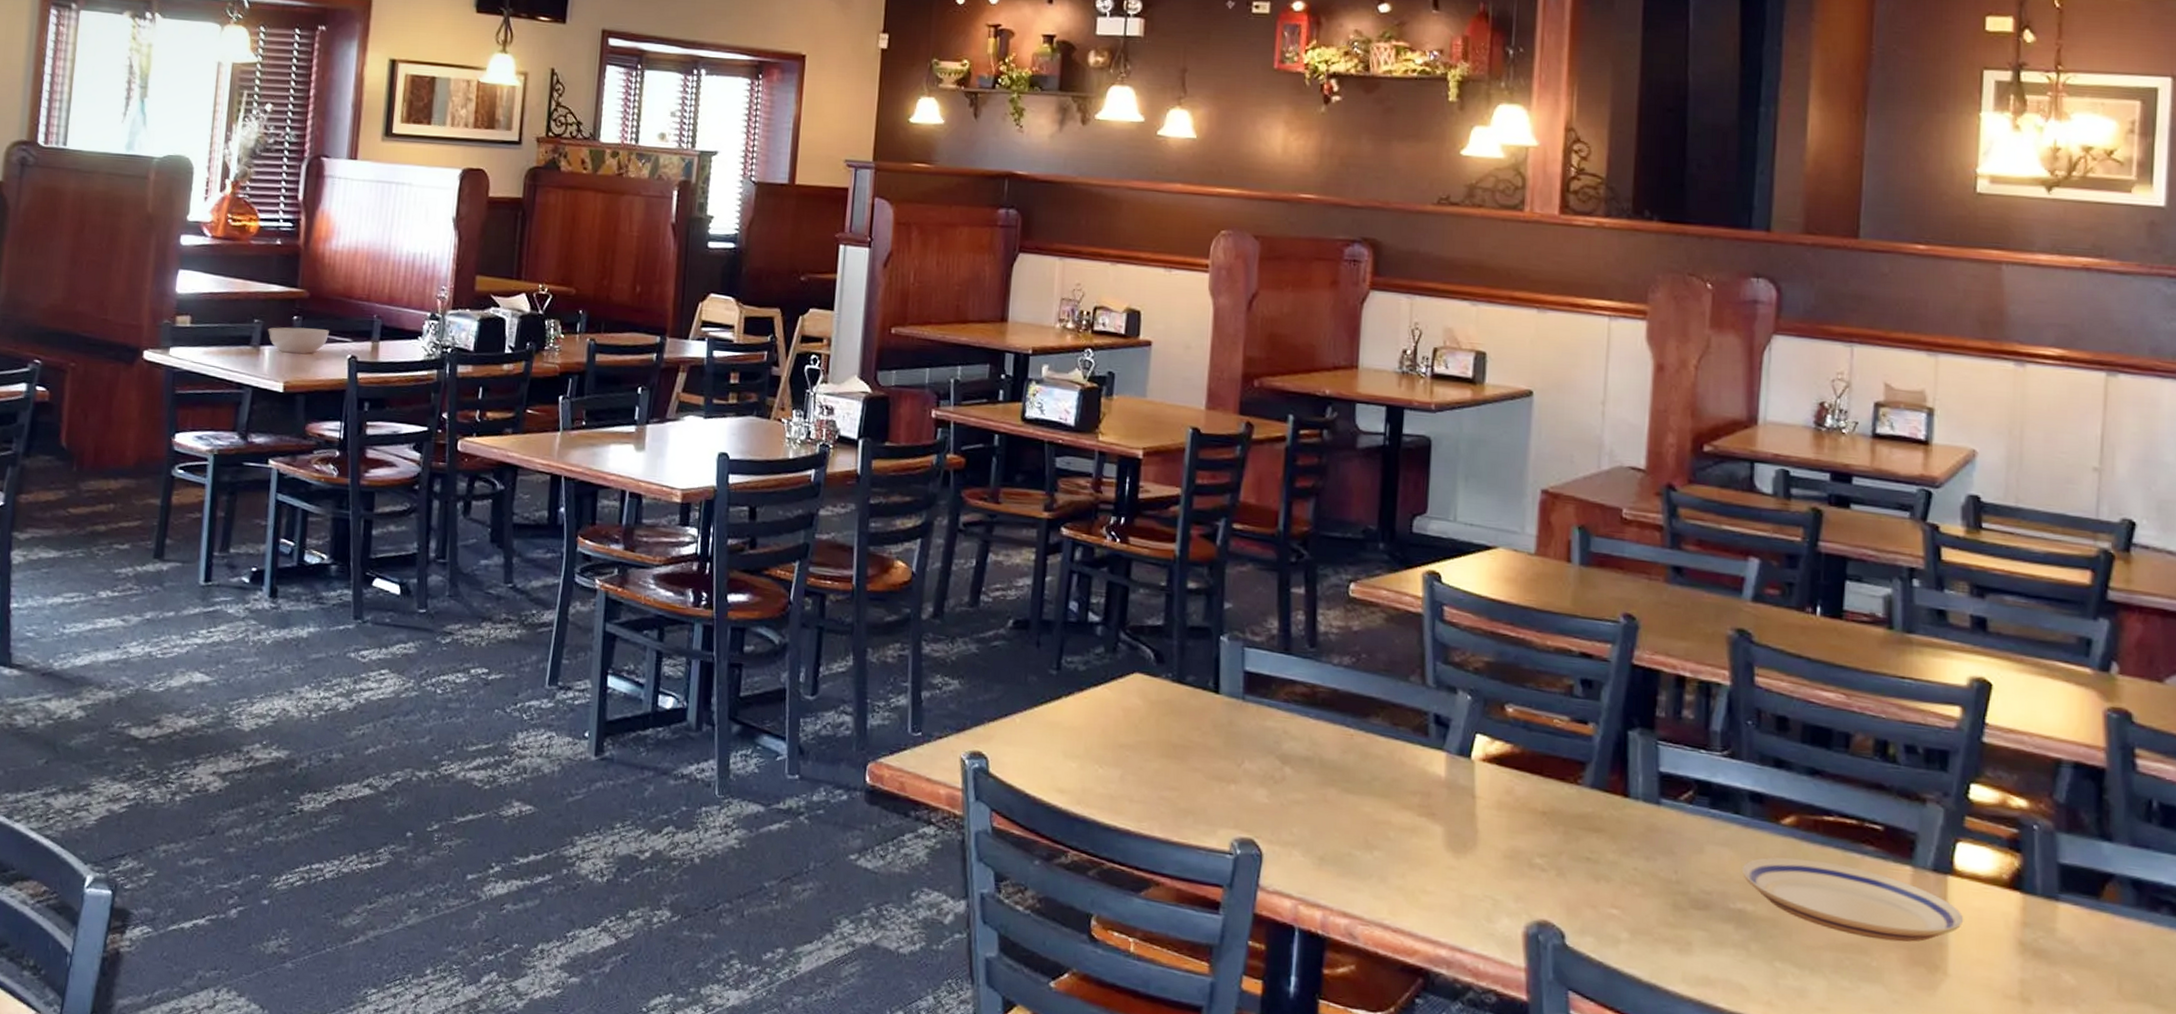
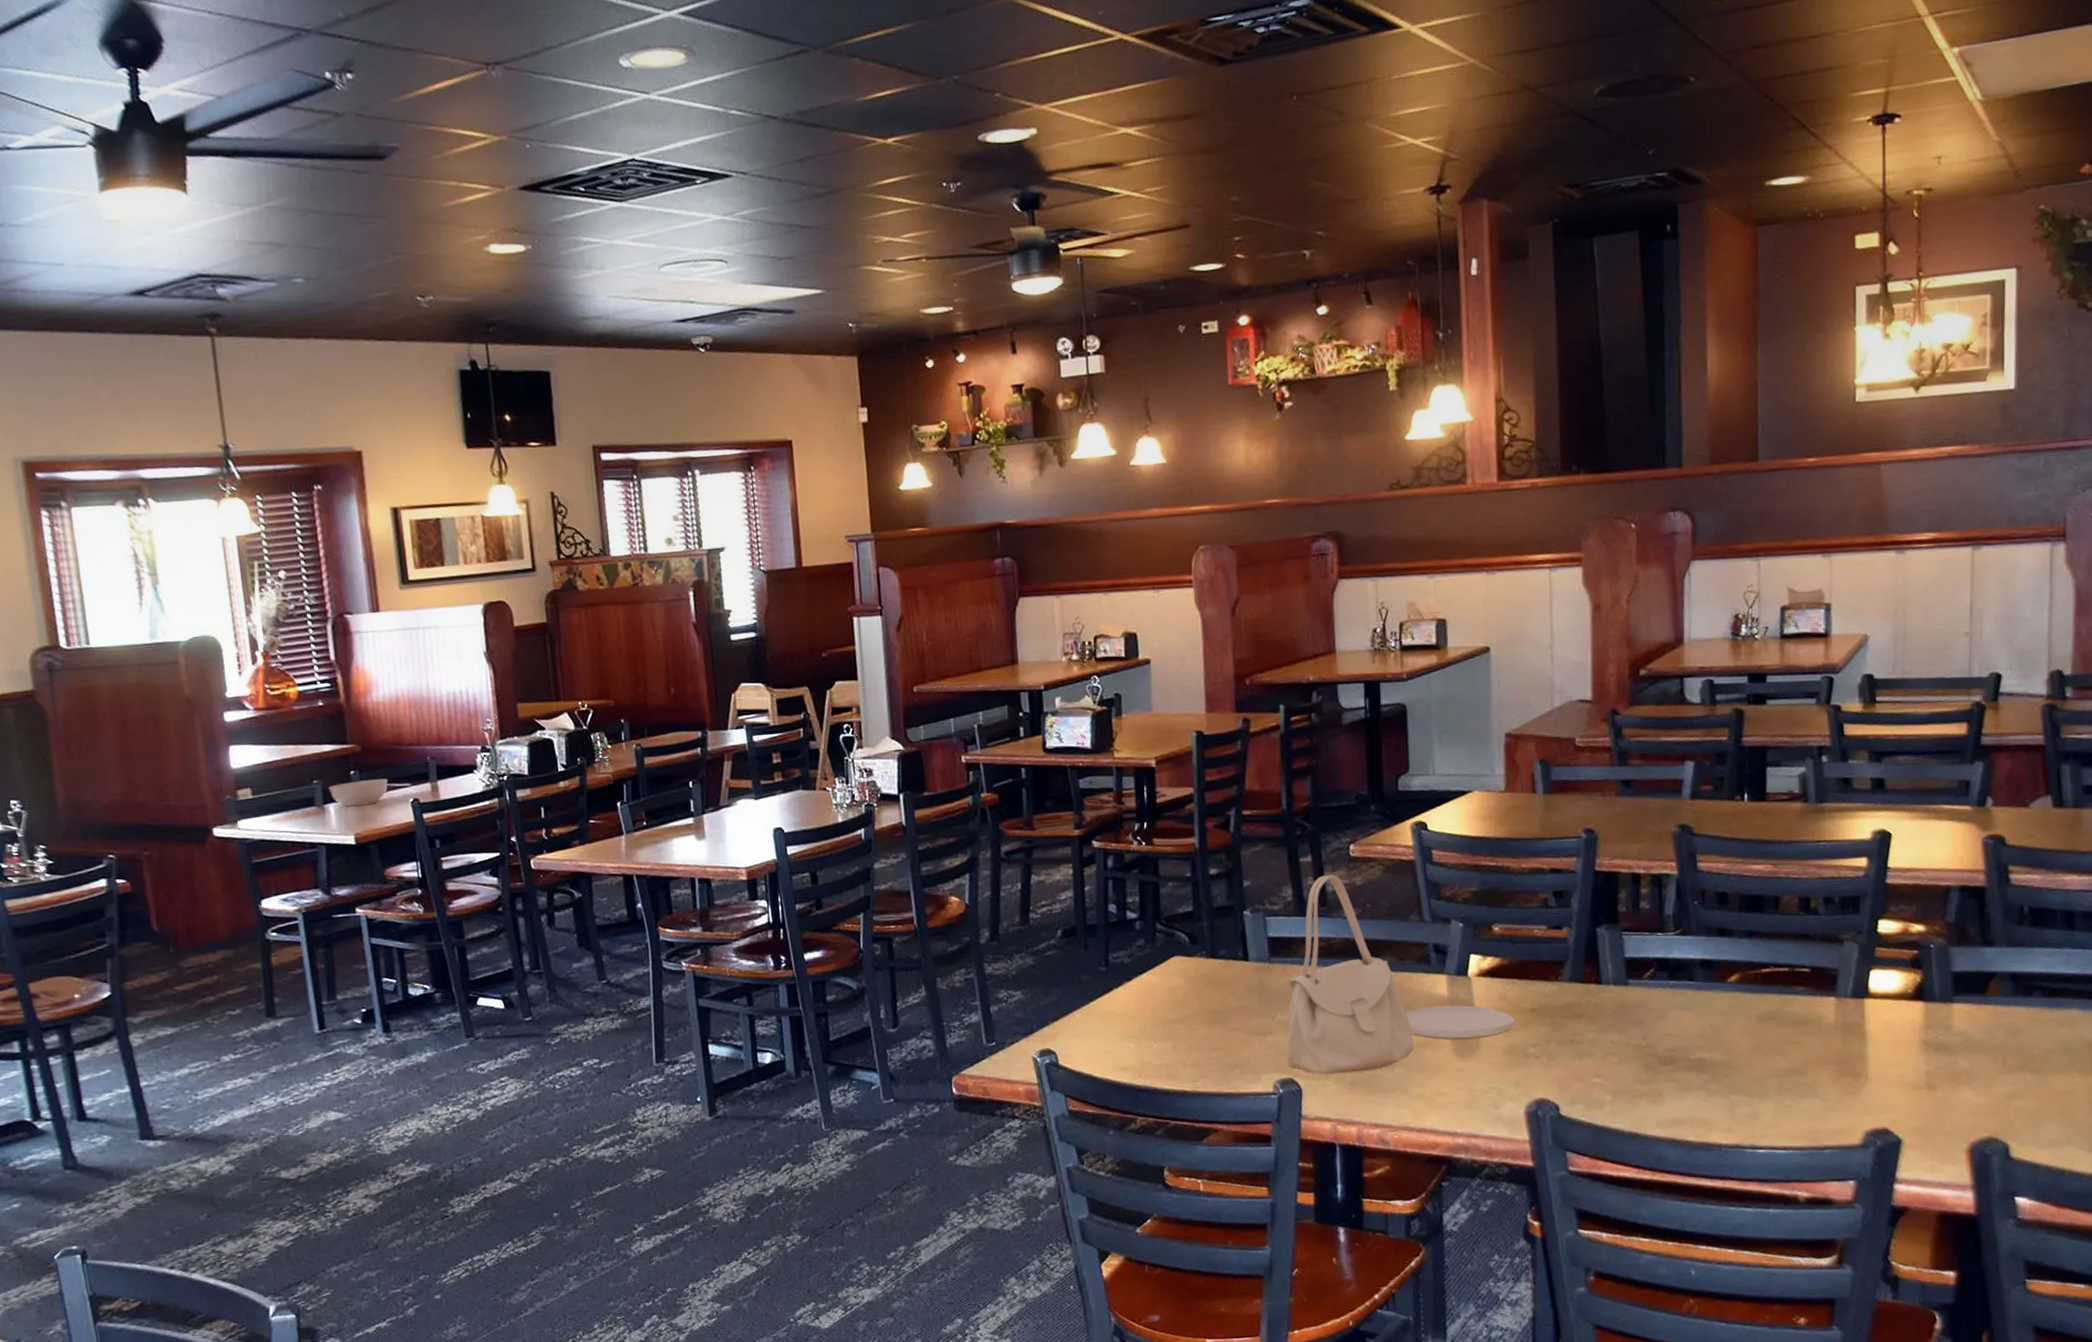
handbag: none [1249,612,1400,848] -> present [1286,874,1414,1075]
plate: none [1393,784,1523,836] -> present [1405,1005,1516,1040]
plate: present [1741,857,1964,942] -> none [1698,1006,1879,1062]

